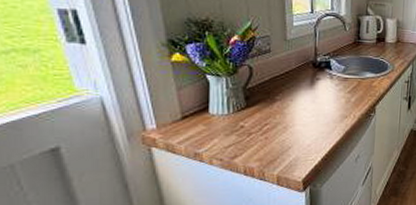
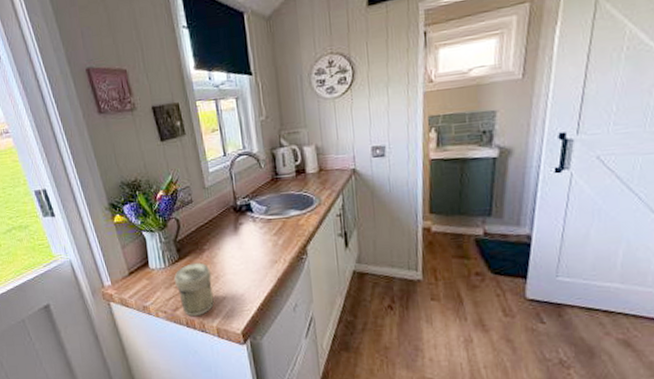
jar: none [238,112,279,165] -> present [174,262,214,317]

